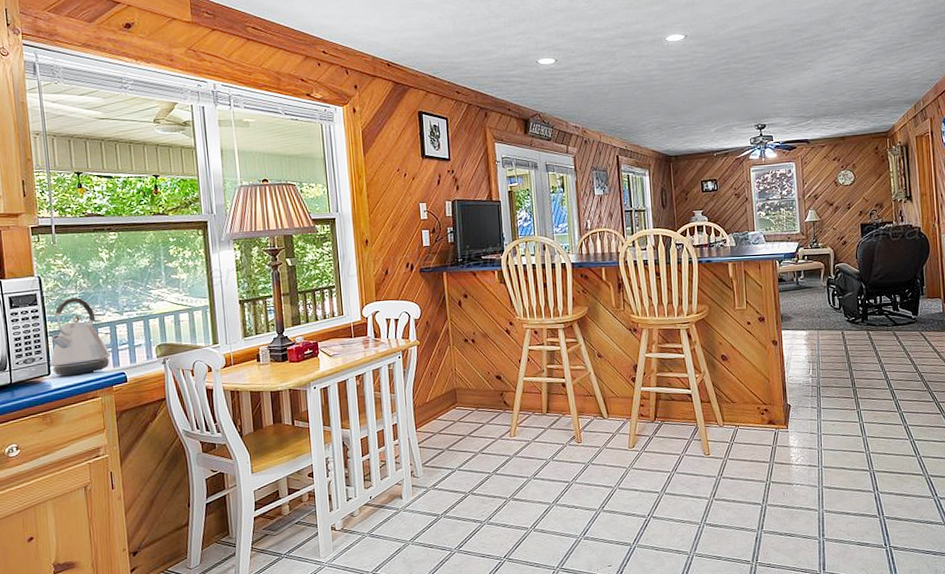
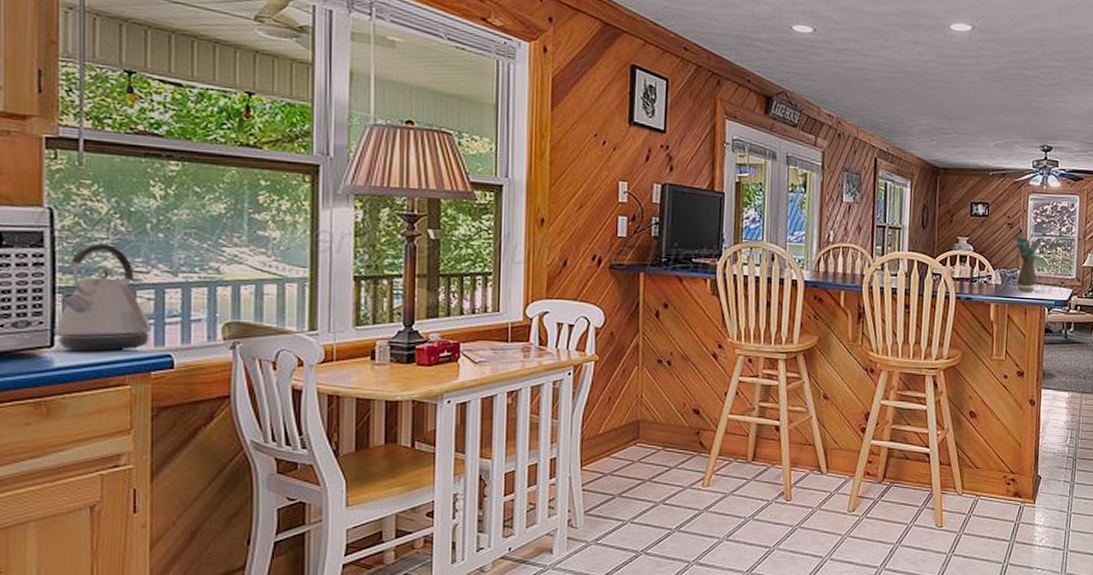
vase: none [742,201,766,252] -> present [1014,232,1040,294]

